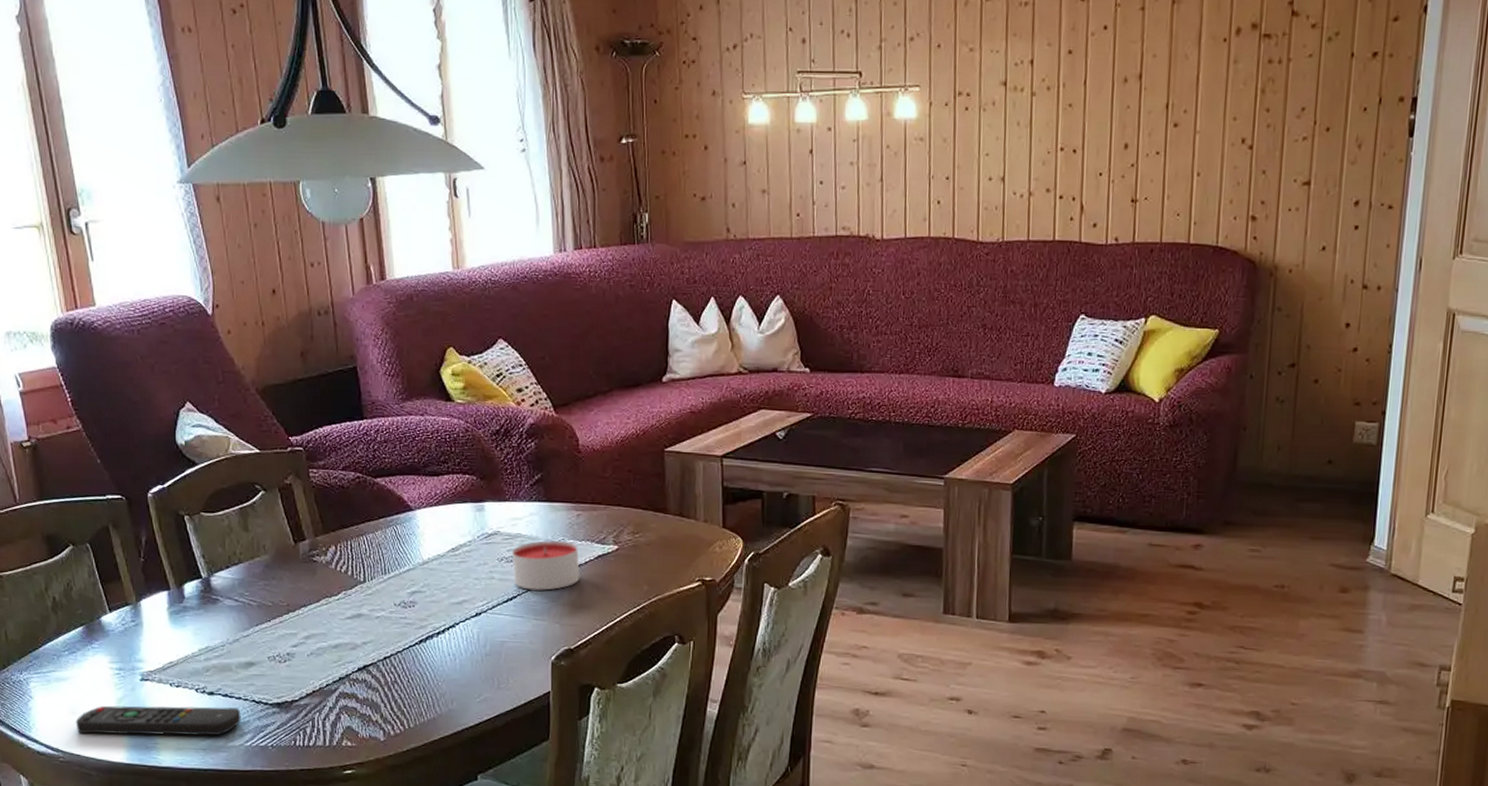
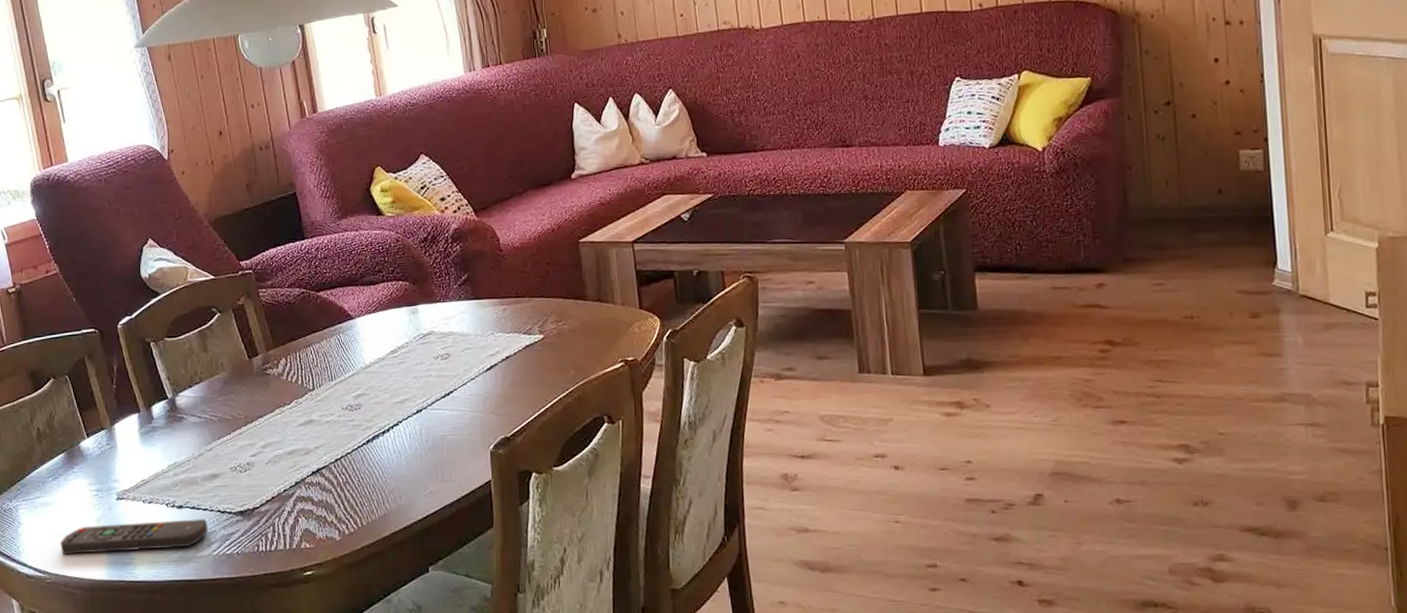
candle: present [512,540,580,591] -> none [446,335,511,384]

